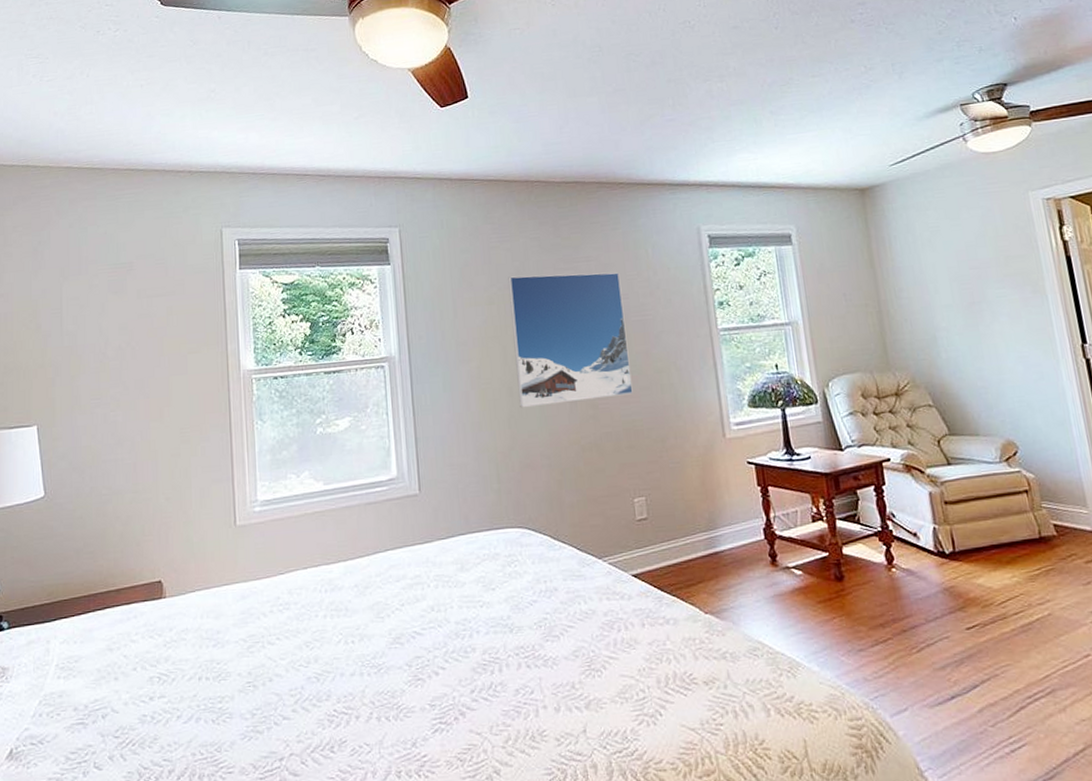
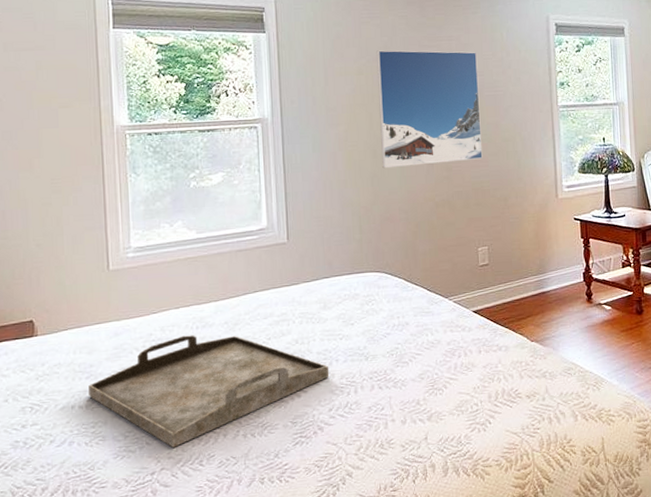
serving tray: none [216,599,470,730] -> present [88,335,330,448]

